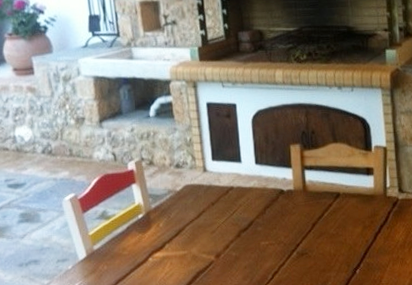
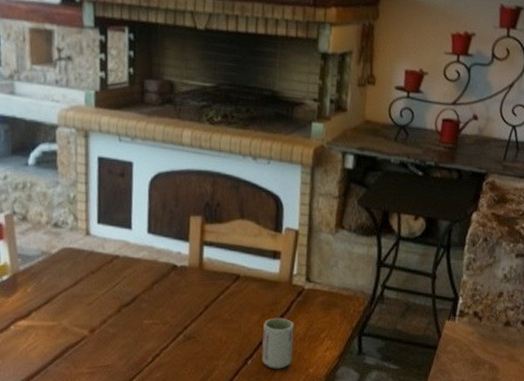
cup: none [366,228,396,276] -> present [261,317,294,369]

